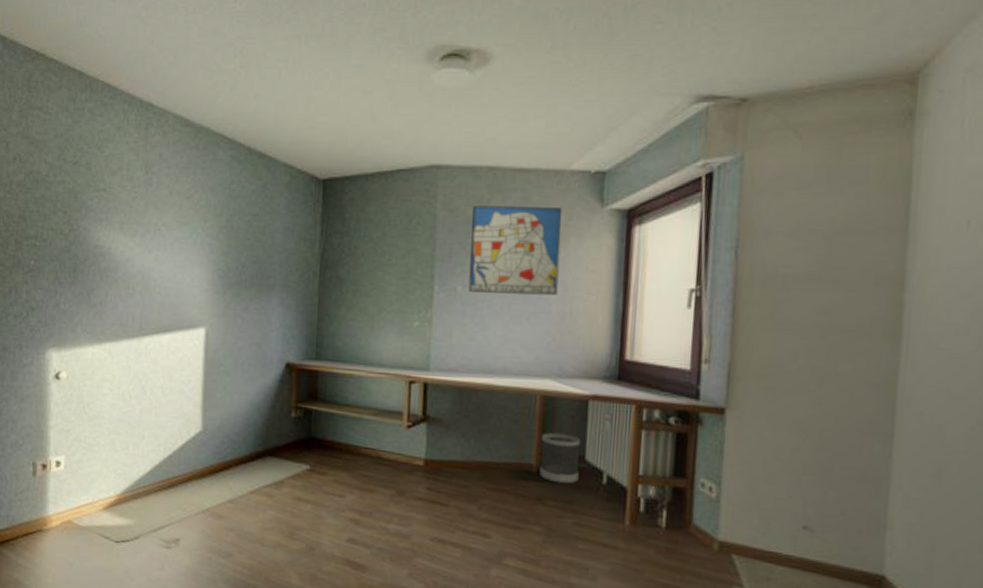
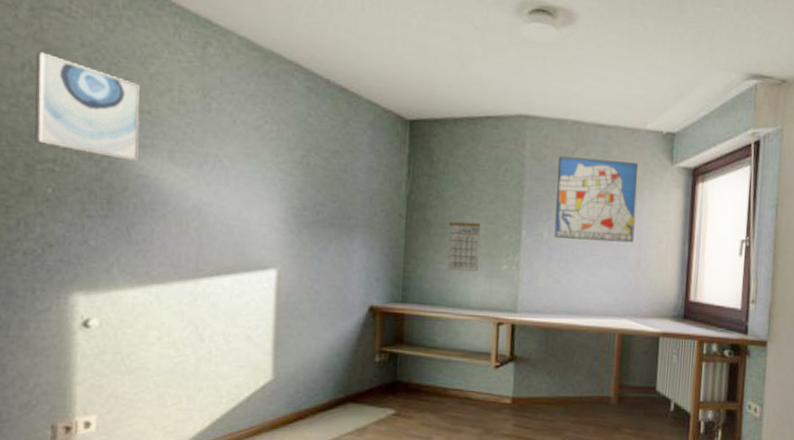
wall art: none [21,146,98,233] -> present [33,52,140,161]
calendar: none [359,273,393,329] -> present [447,216,482,272]
wastebasket: present [539,432,581,484] -> none [617,367,653,413]

